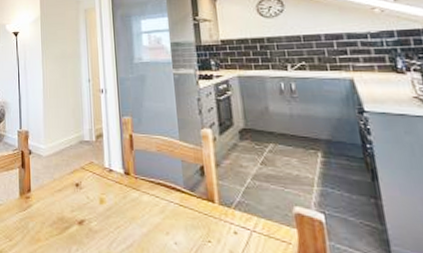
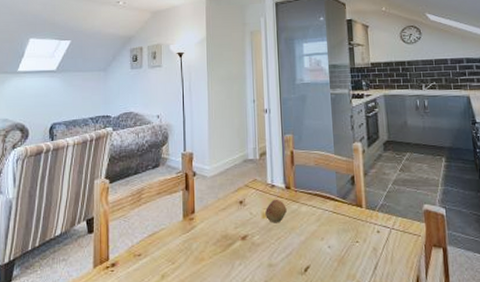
fruit: none [102,184,126,211] -> present [264,199,287,224]

